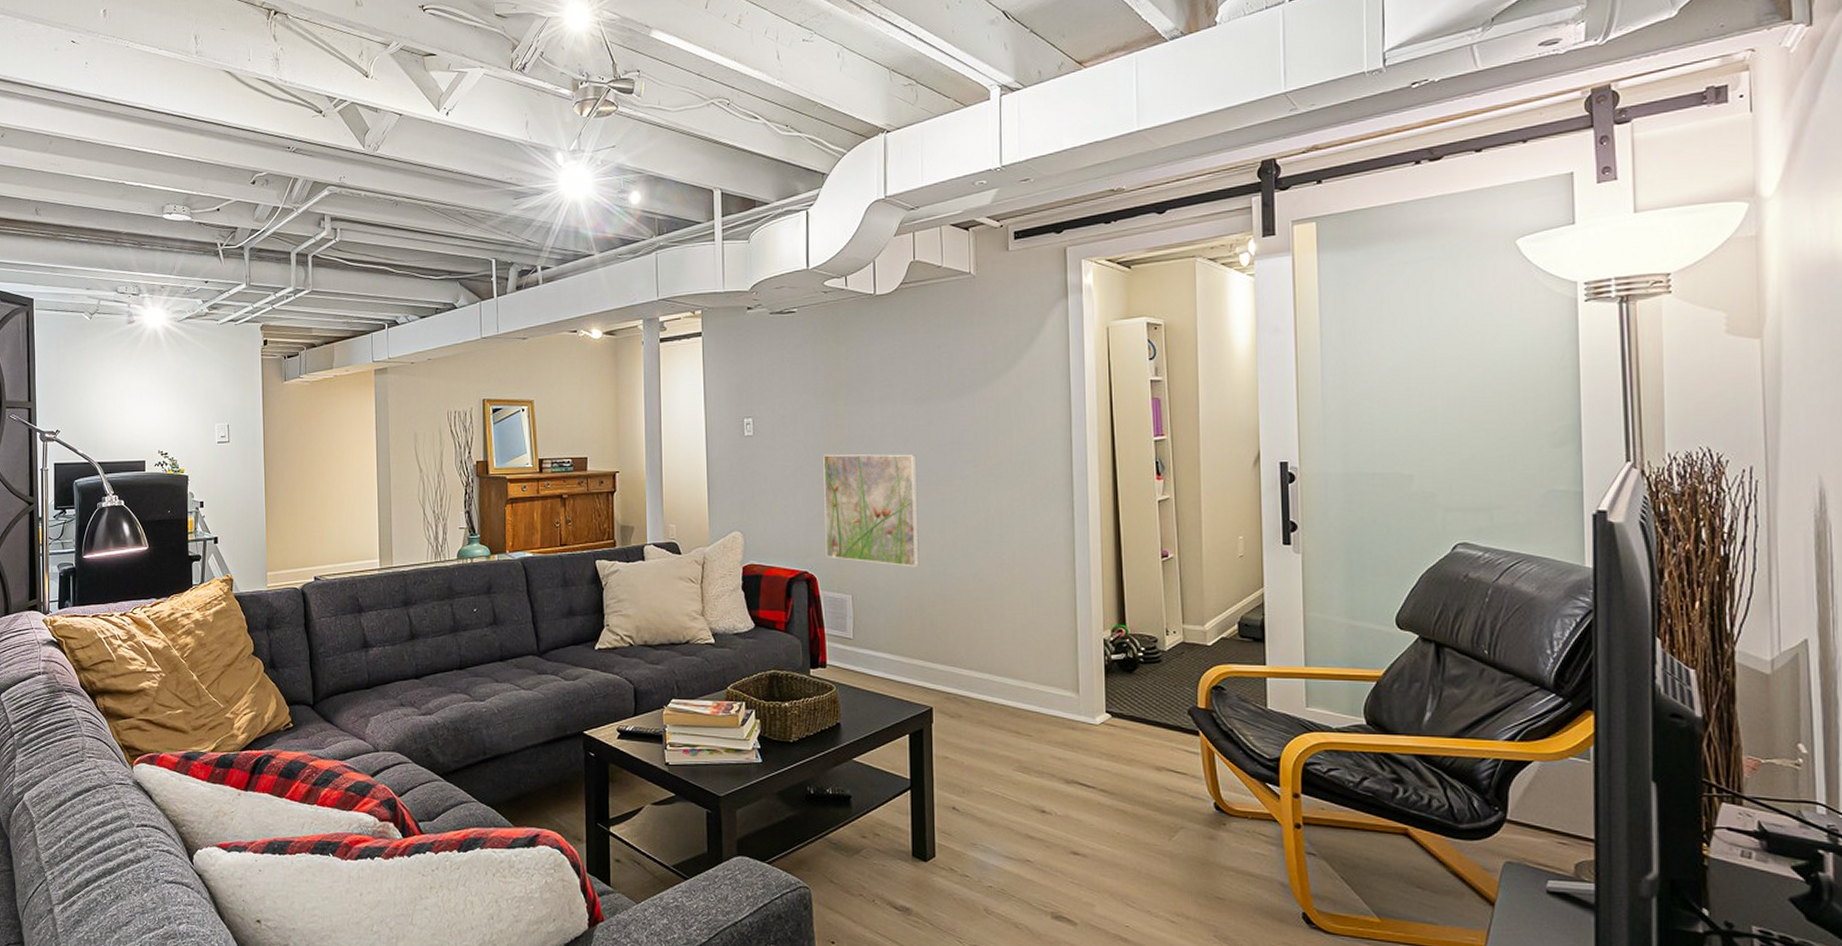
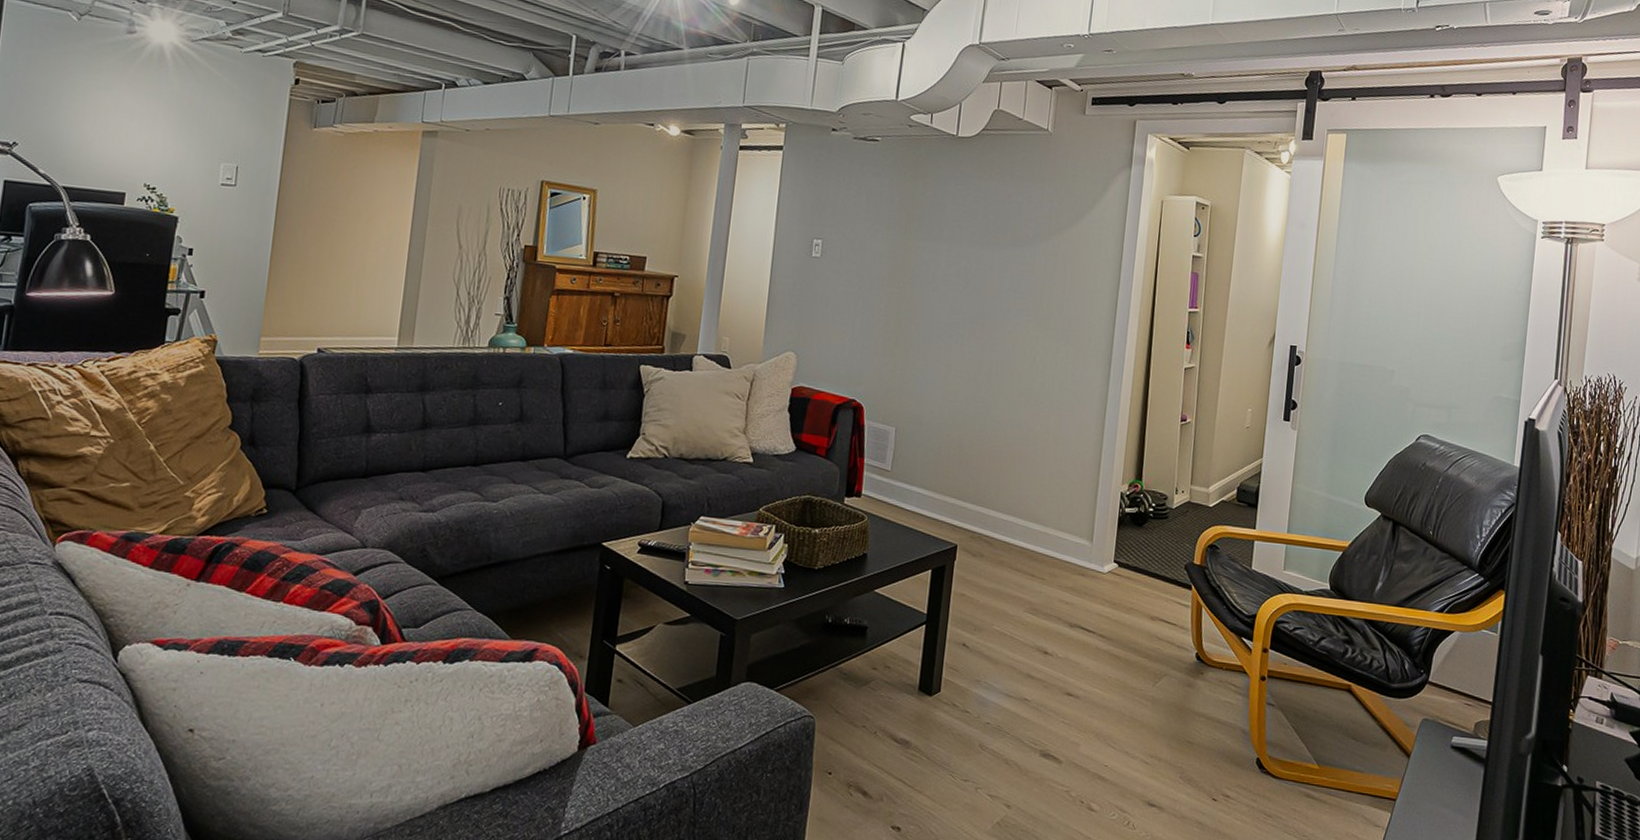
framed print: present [823,454,920,567] -> none [875,285,975,407]

